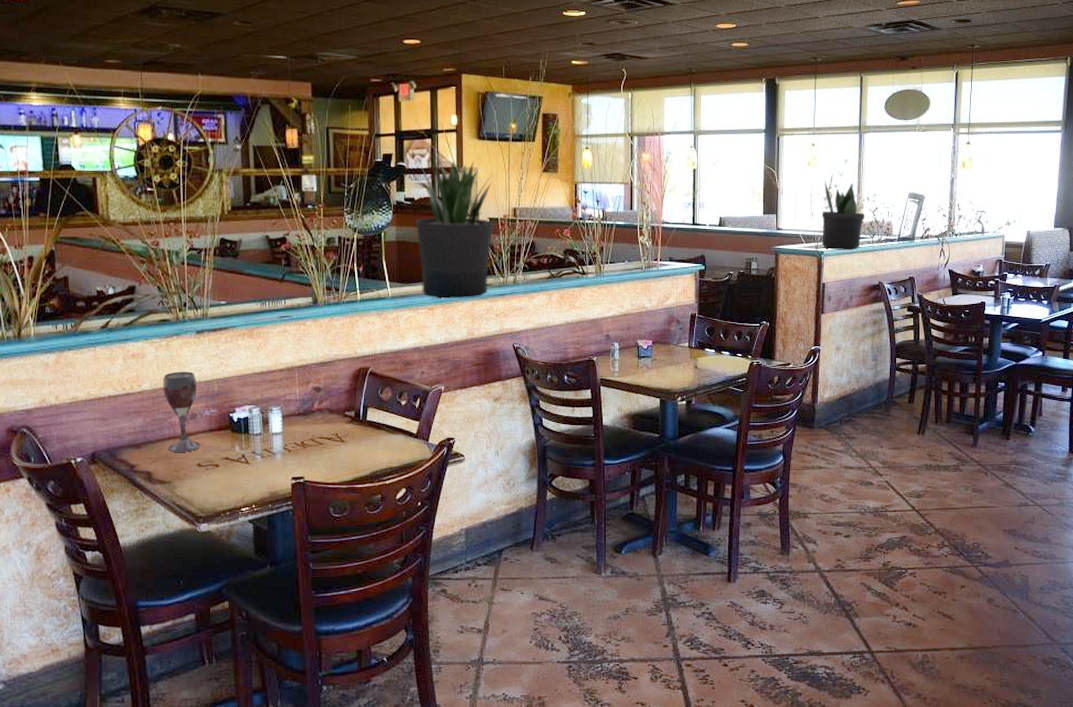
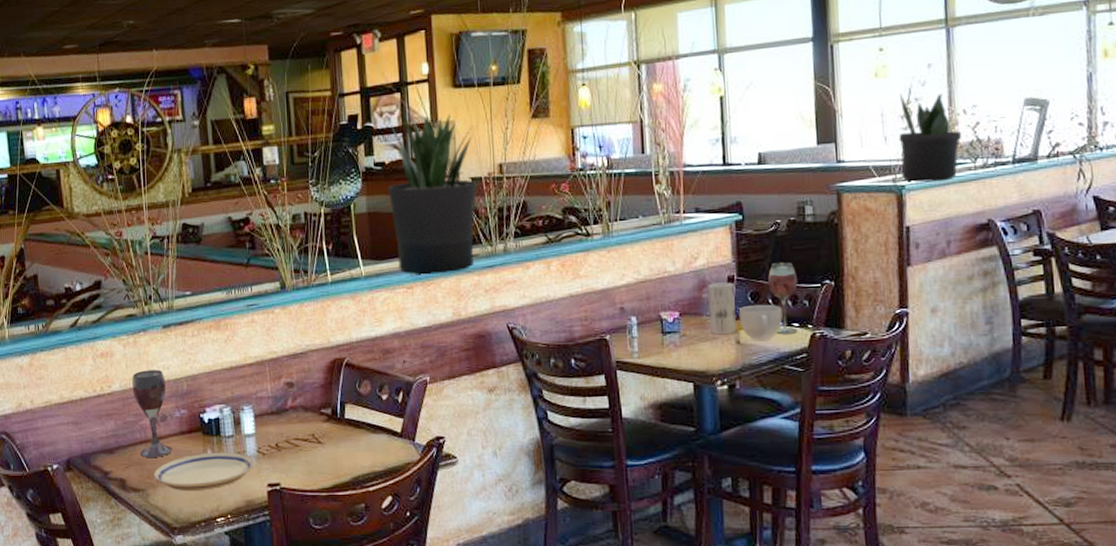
plate: none [181,448,280,483] -> present [154,452,254,490]
candle: none [675,319,695,361] -> present [708,282,737,335]
cup: none [697,337,730,367] -> present [738,304,783,342]
wineglass: none [721,306,743,362] -> present [768,262,798,334]

